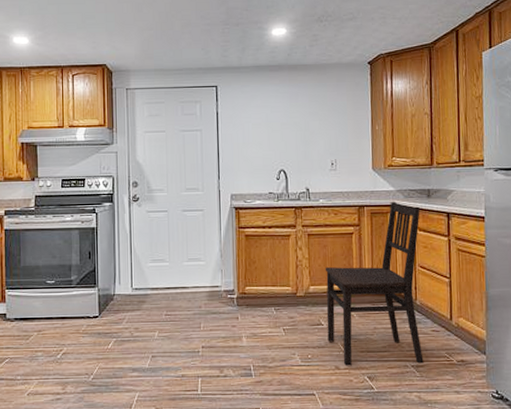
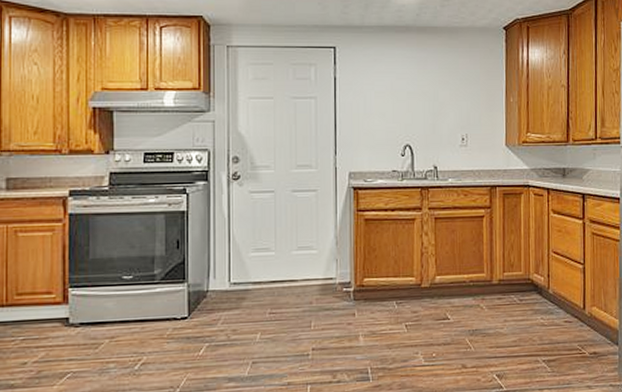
dining chair: present [325,202,424,366] -> none [452,182,555,364]

